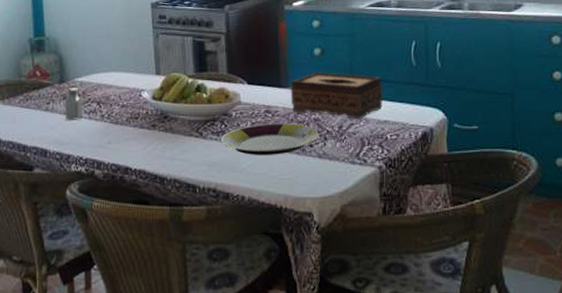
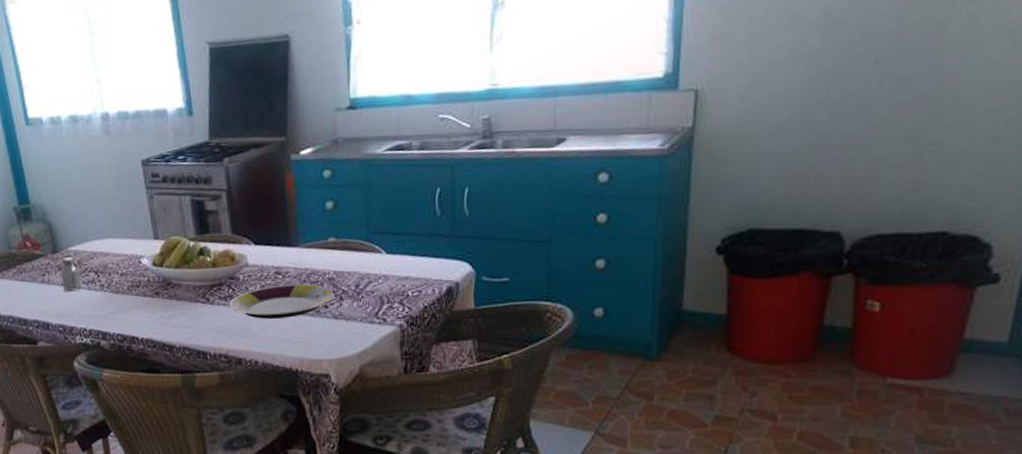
tissue box: present [290,72,384,119] -> none [301,227,404,277]

